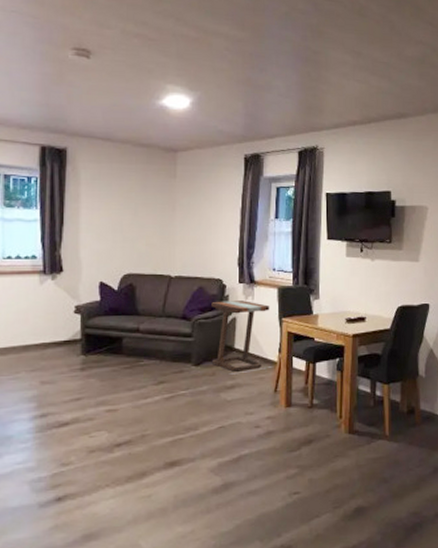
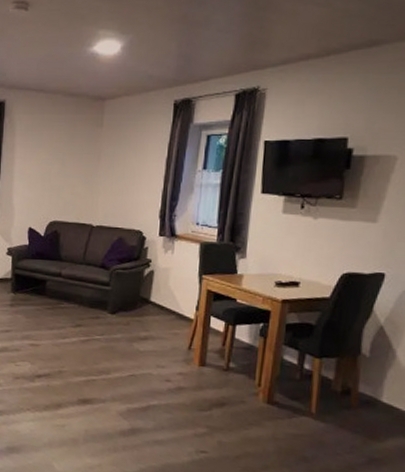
side table: present [211,301,272,375] -> none [127,253,191,327]

